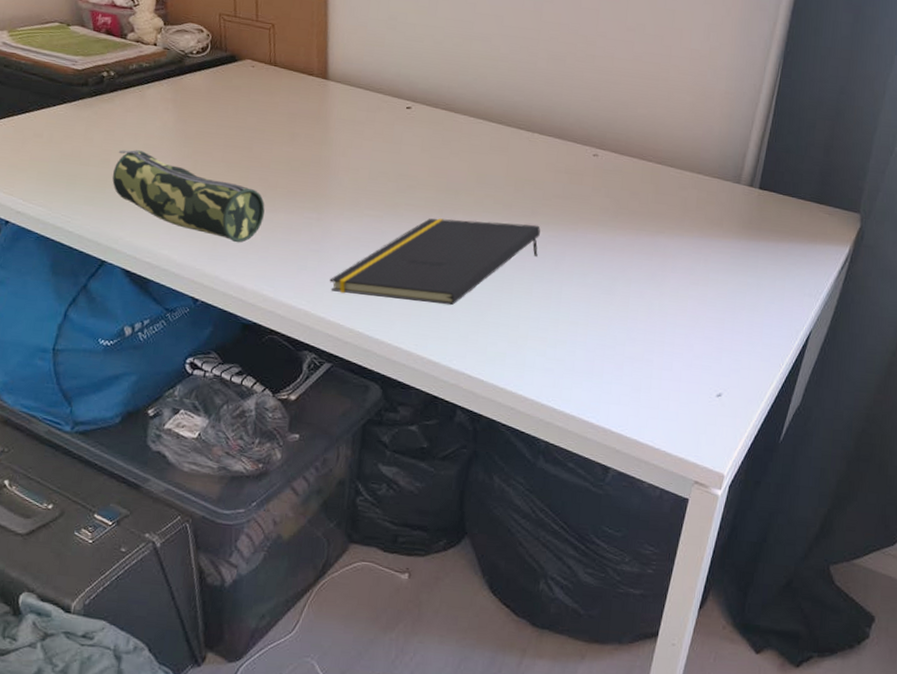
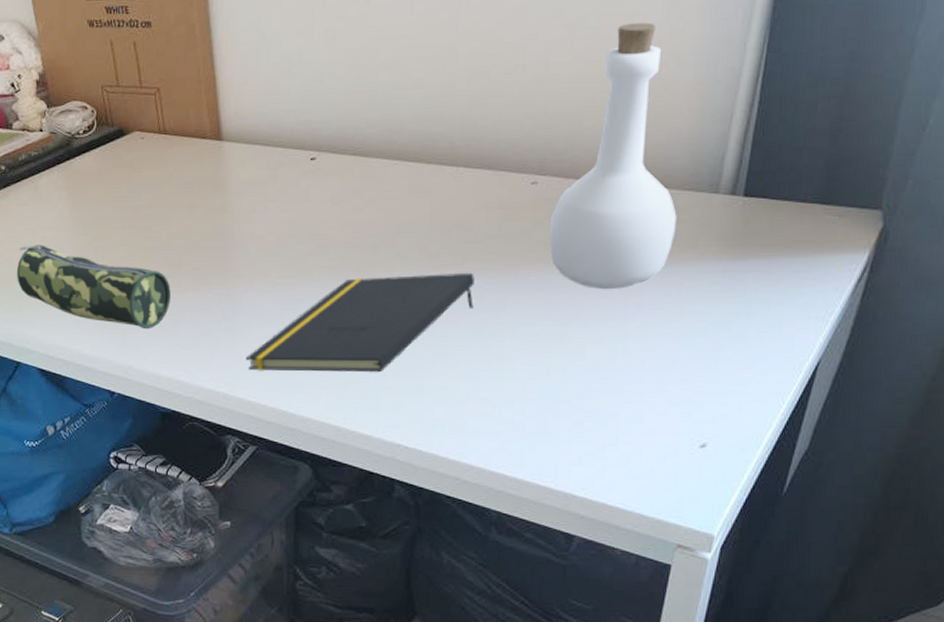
bottle: none [604,36,708,254] -> present [549,22,677,289]

